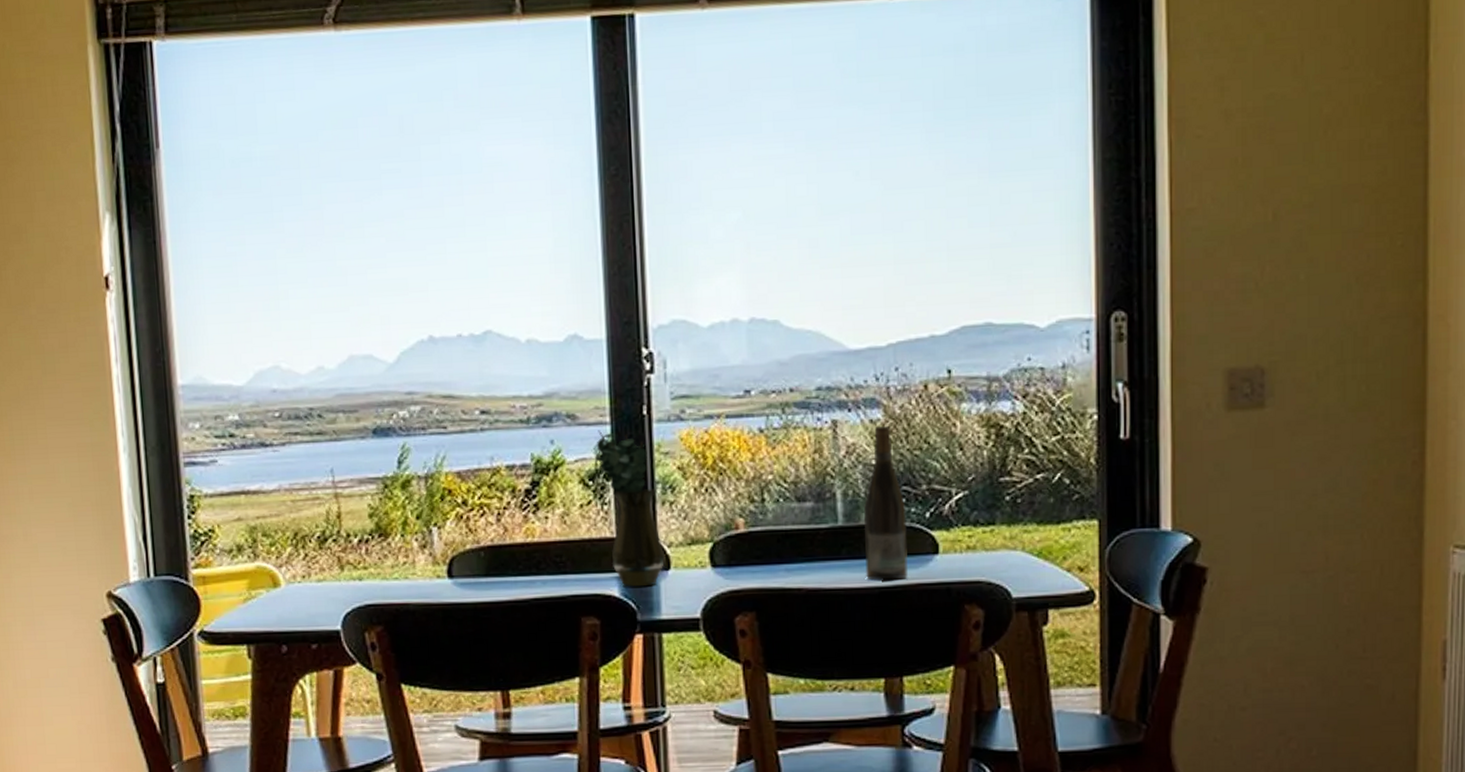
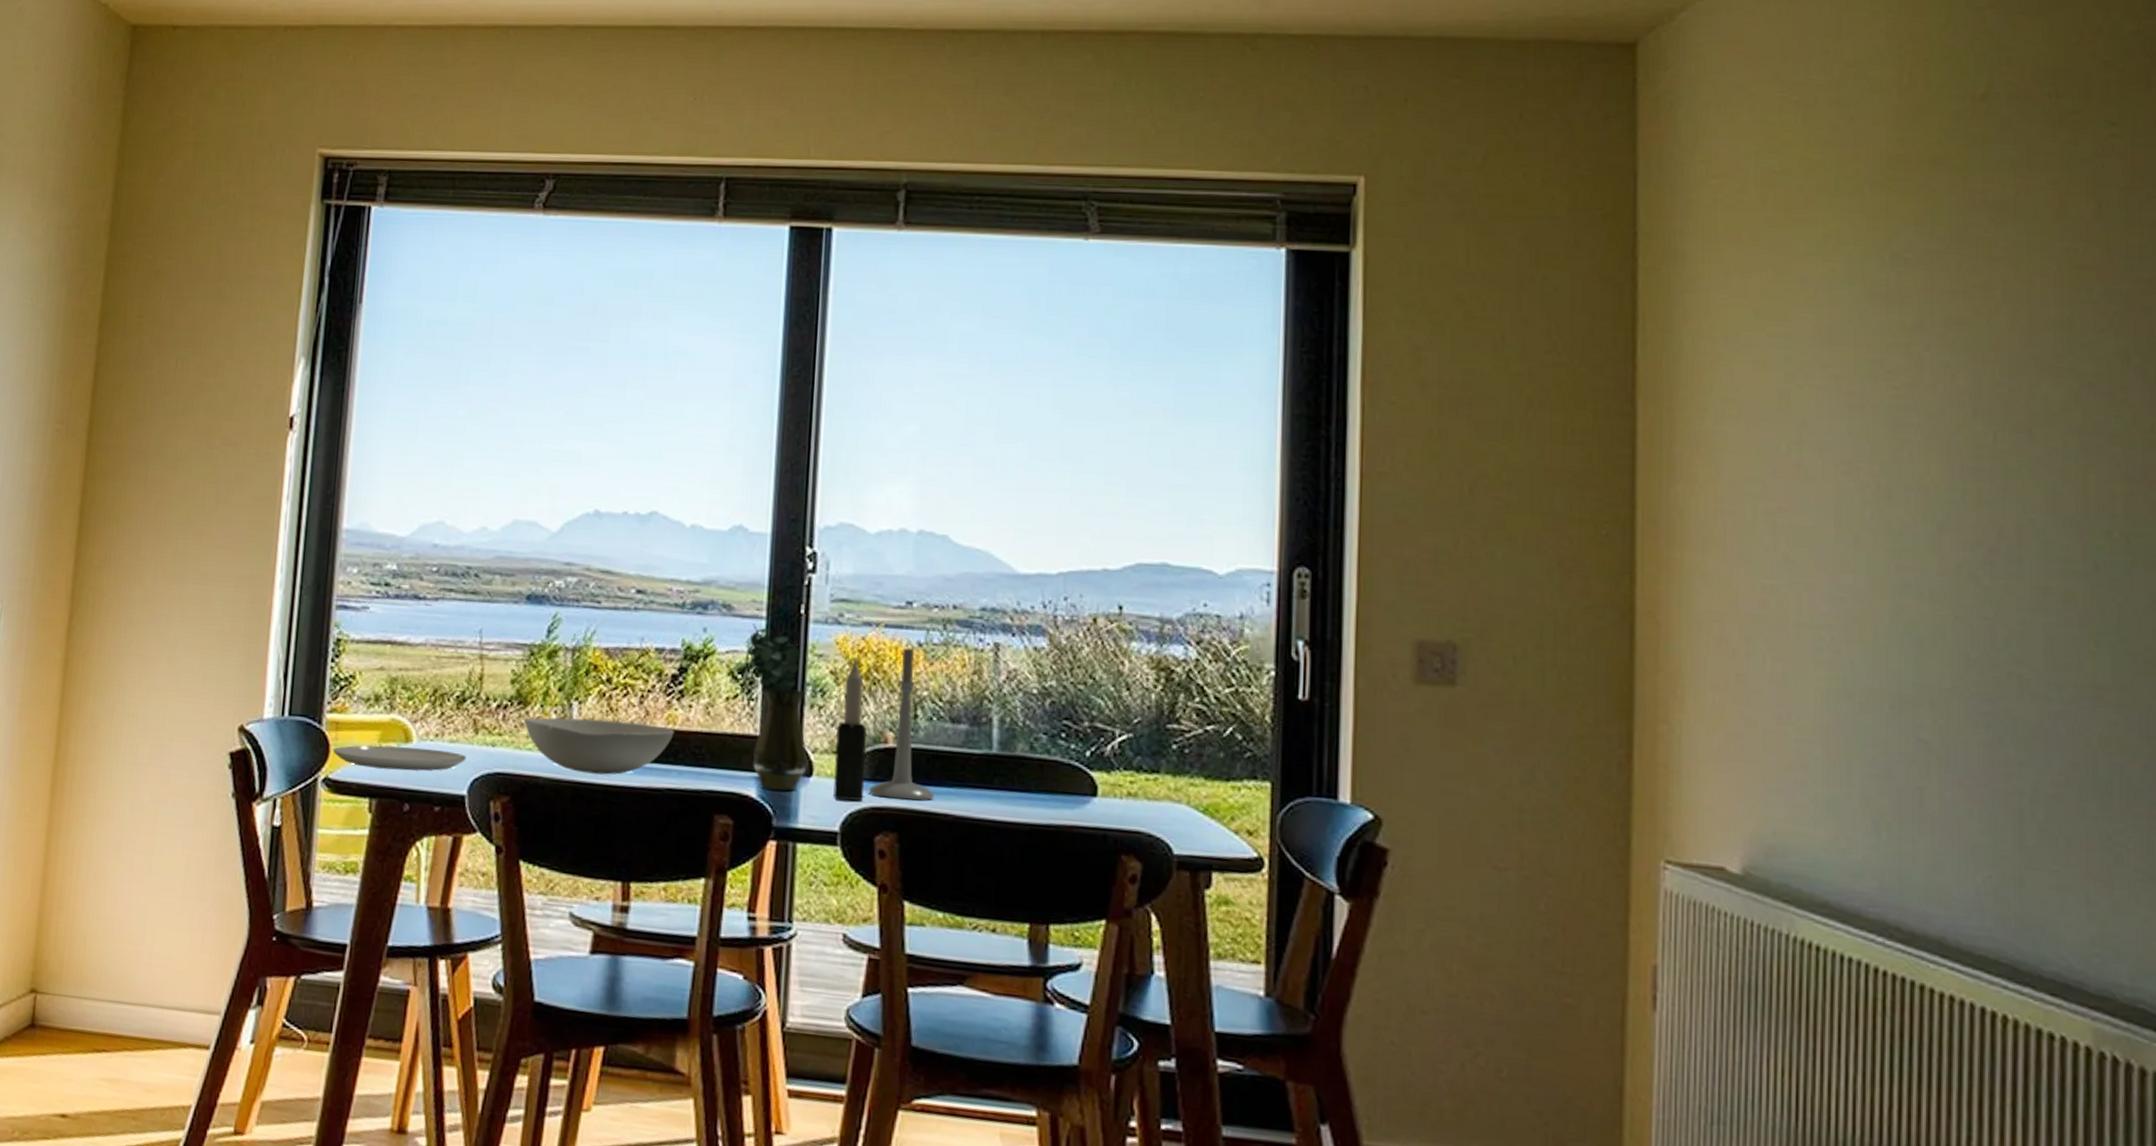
plate: none [204,590,336,616] -> present [333,745,467,771]
bowl: none [387,540,534,594] -> present [524,717,675,775]
candle: none [689,452,721,587] -> present [833,659,867,801]
candlestick: none [725,434,787,580] -> present [868,647,935,800]
wine bottle: present [864,426,908,581] -> none [1016,655,1066,819]

